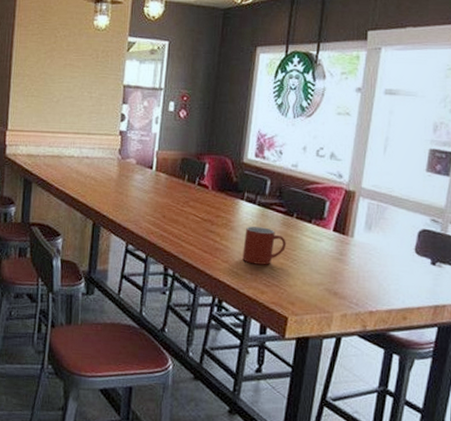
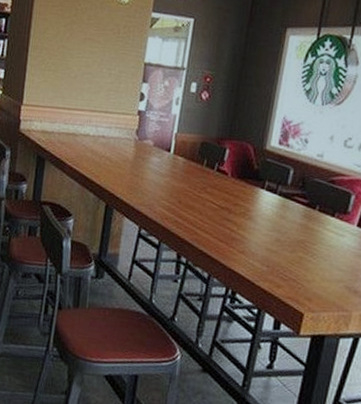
mug: present [242,226,286,265] -> none [259,217,307,258]

